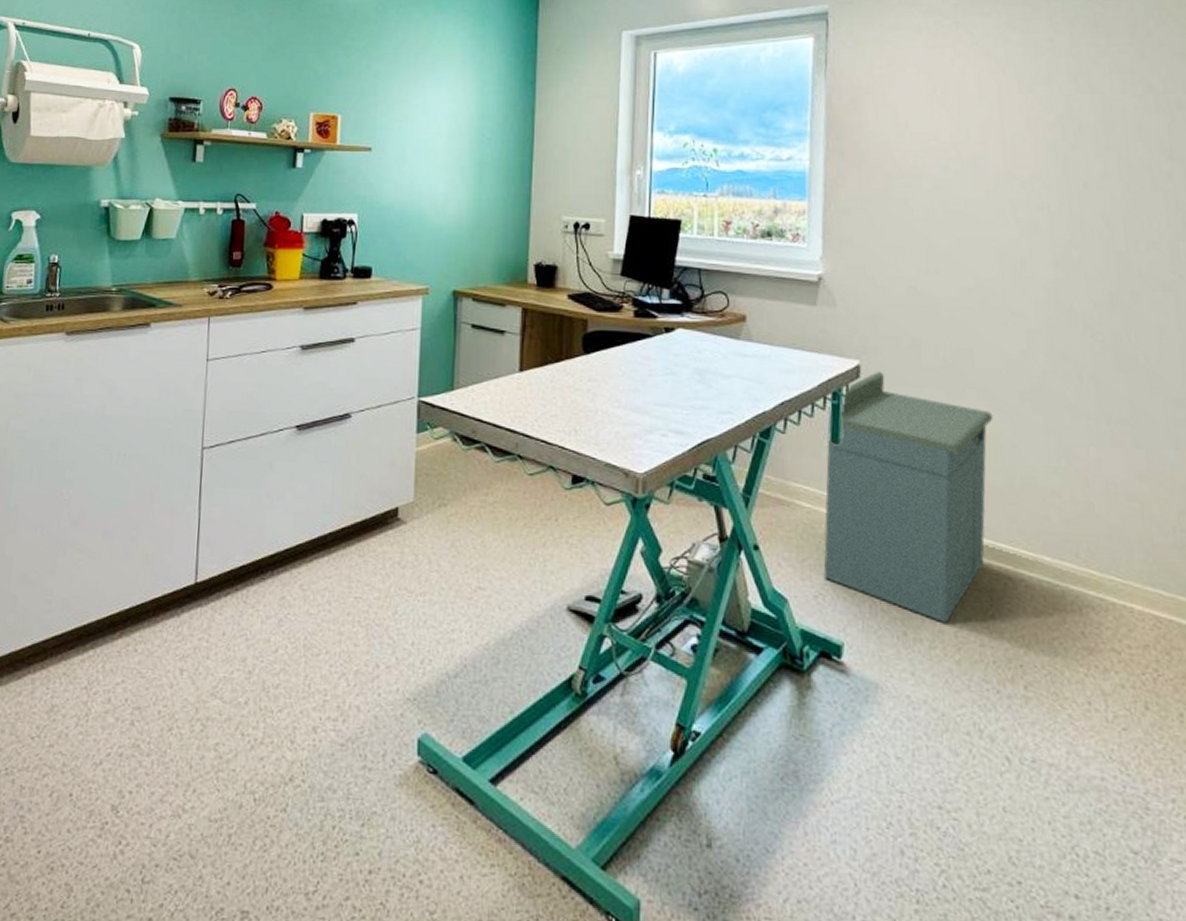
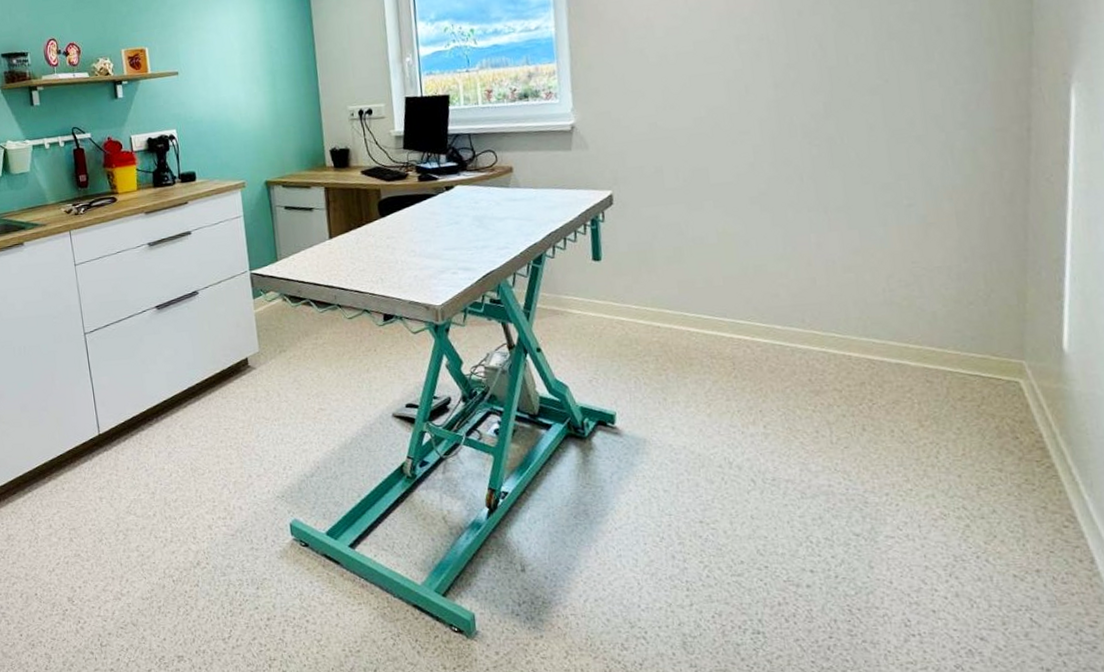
storage cabinet: present [823,372,994,623] -> none [588,197,728,387]

